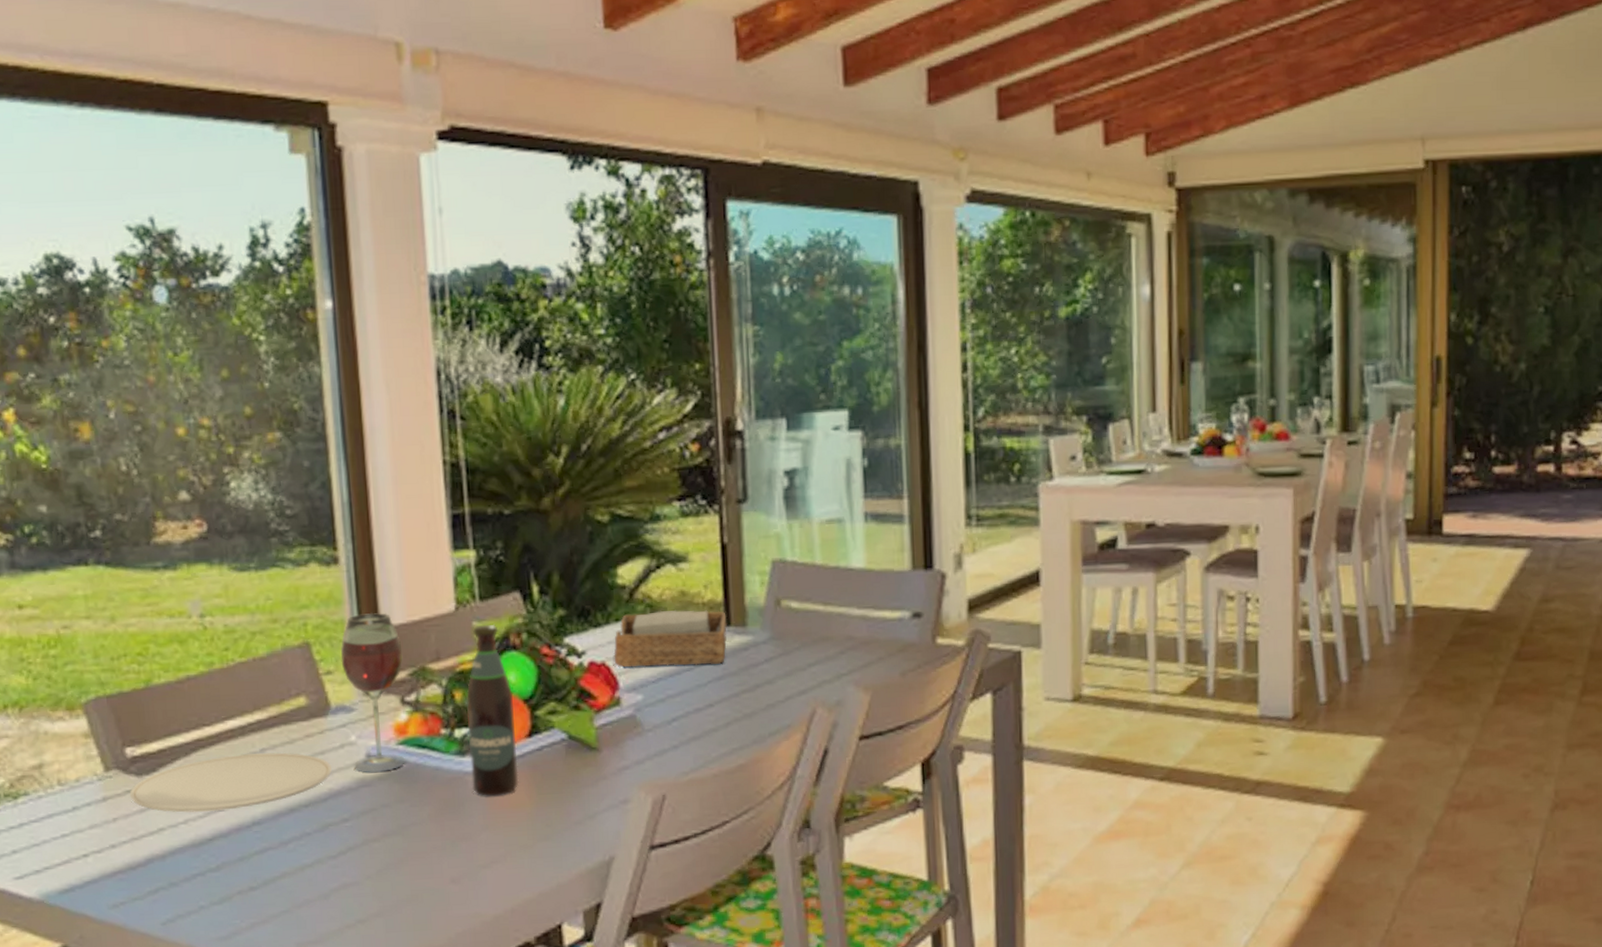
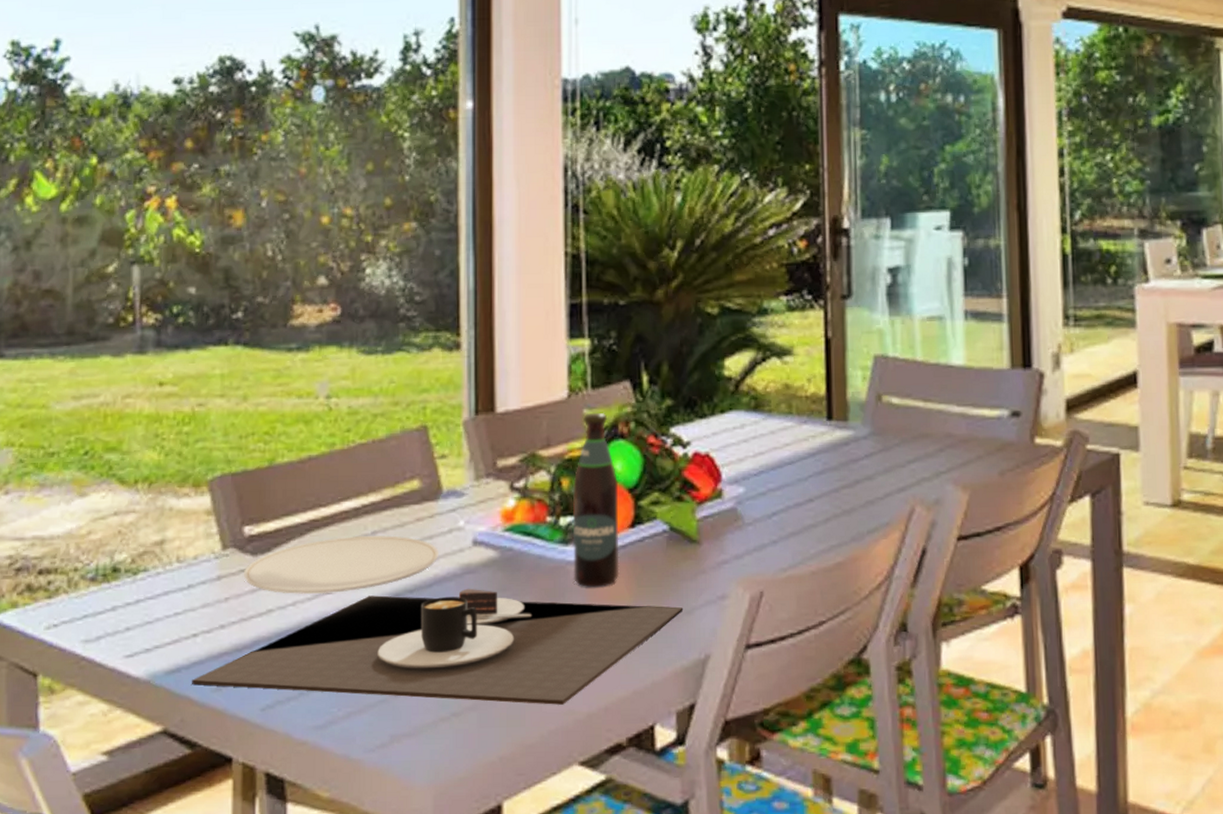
place setting: none [87,801,586,909] -> present [192,588,684,705]
wineglass: present [341,612,405,772] -> none [457,397,514,559]
napkin holder: present [613,609,728,668] -> none [718,402,830,460]

